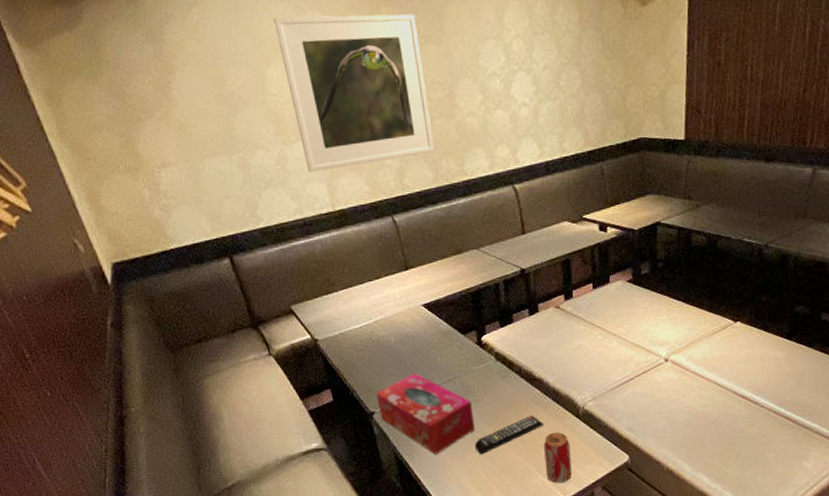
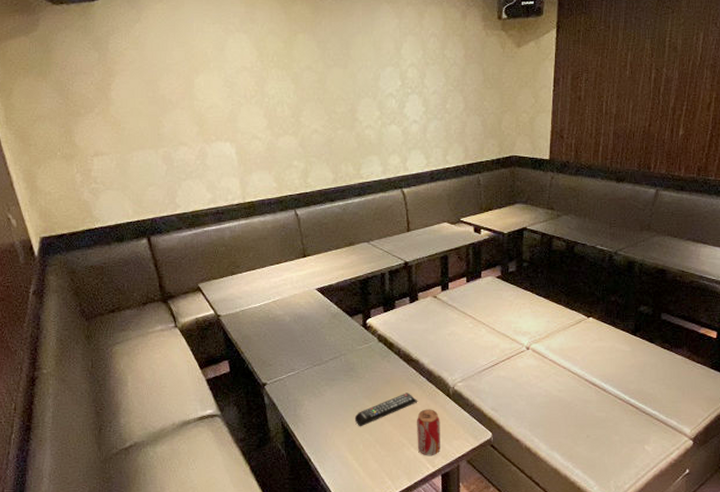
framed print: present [274,14,435,172] -> none [205,36,336,168]
tissue box: present [375,373,476,455] -> none [269,349,357,426]

